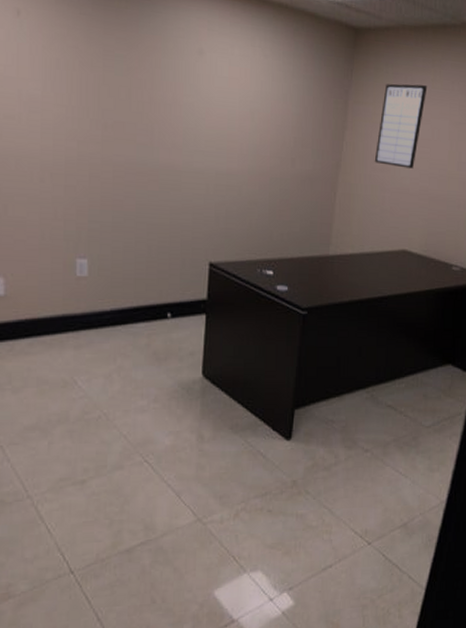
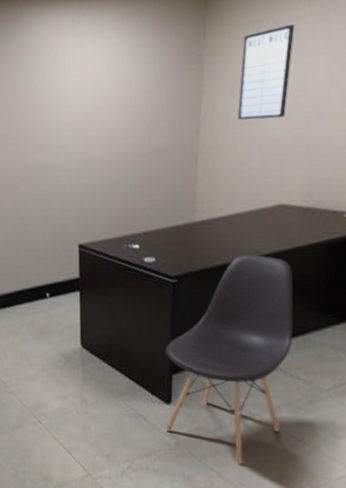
chair: none [283,294,409,500] -> present [165,254,294,464]

